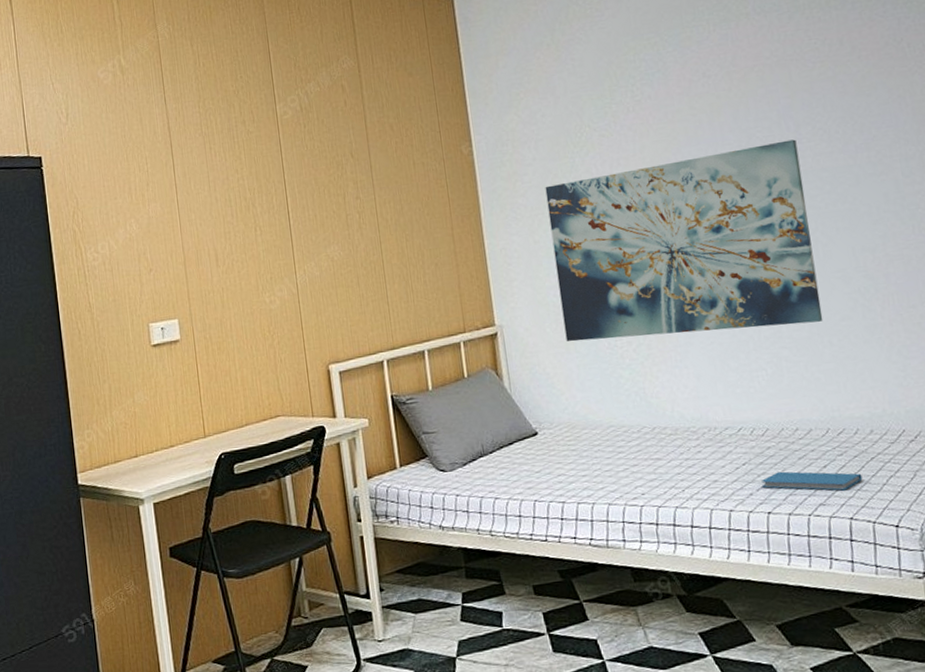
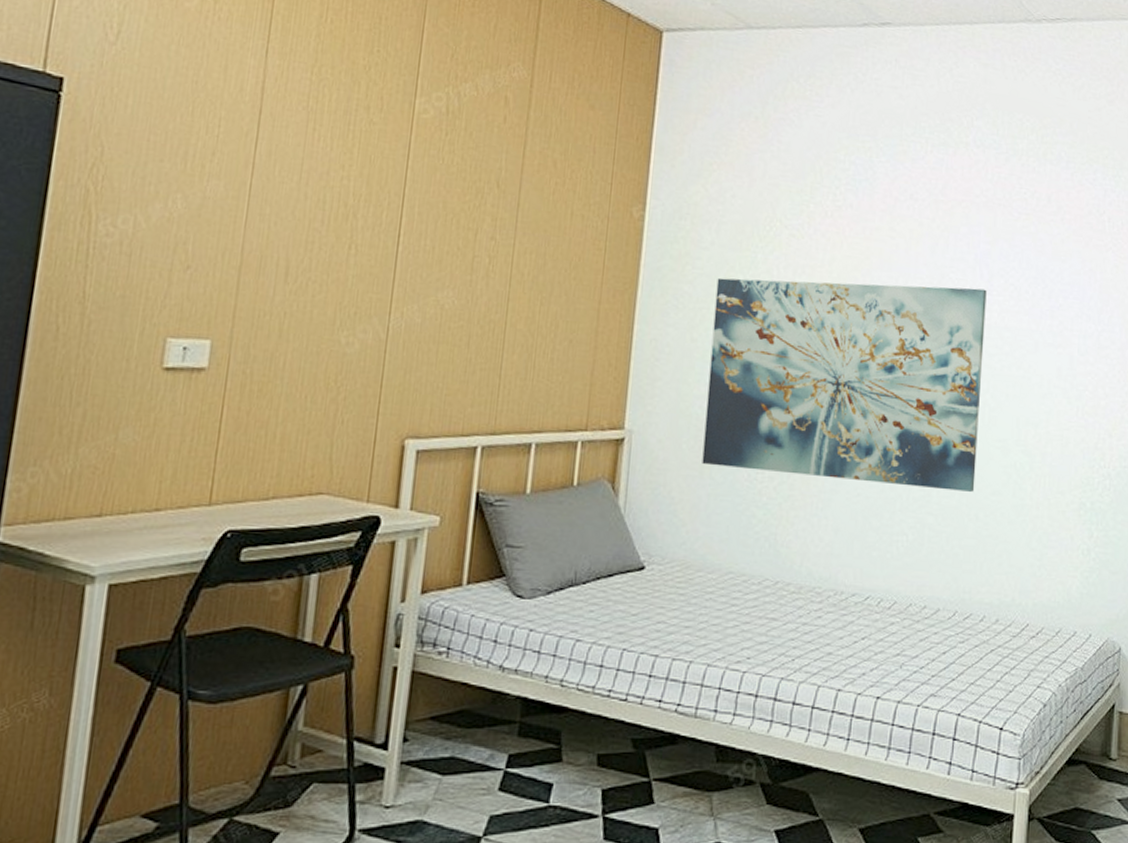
book: present [761,471,863,491] -> none [877,652,978,682]

